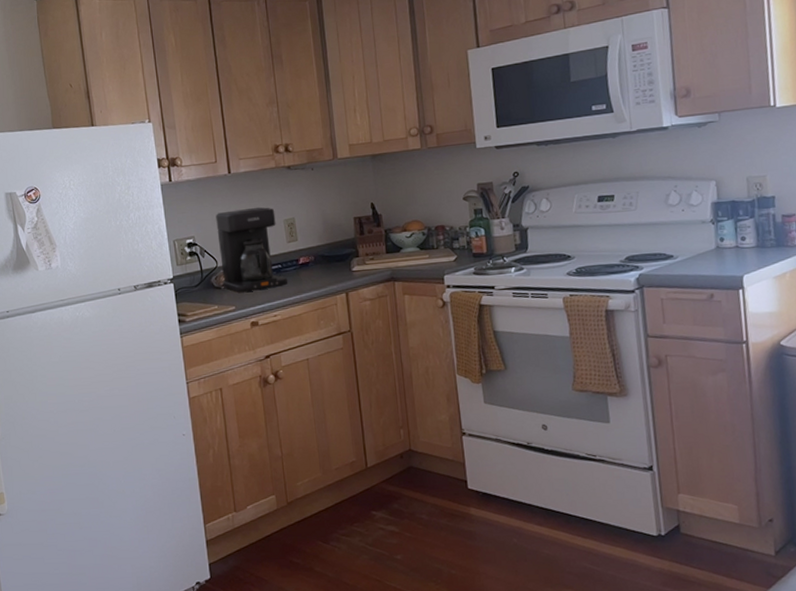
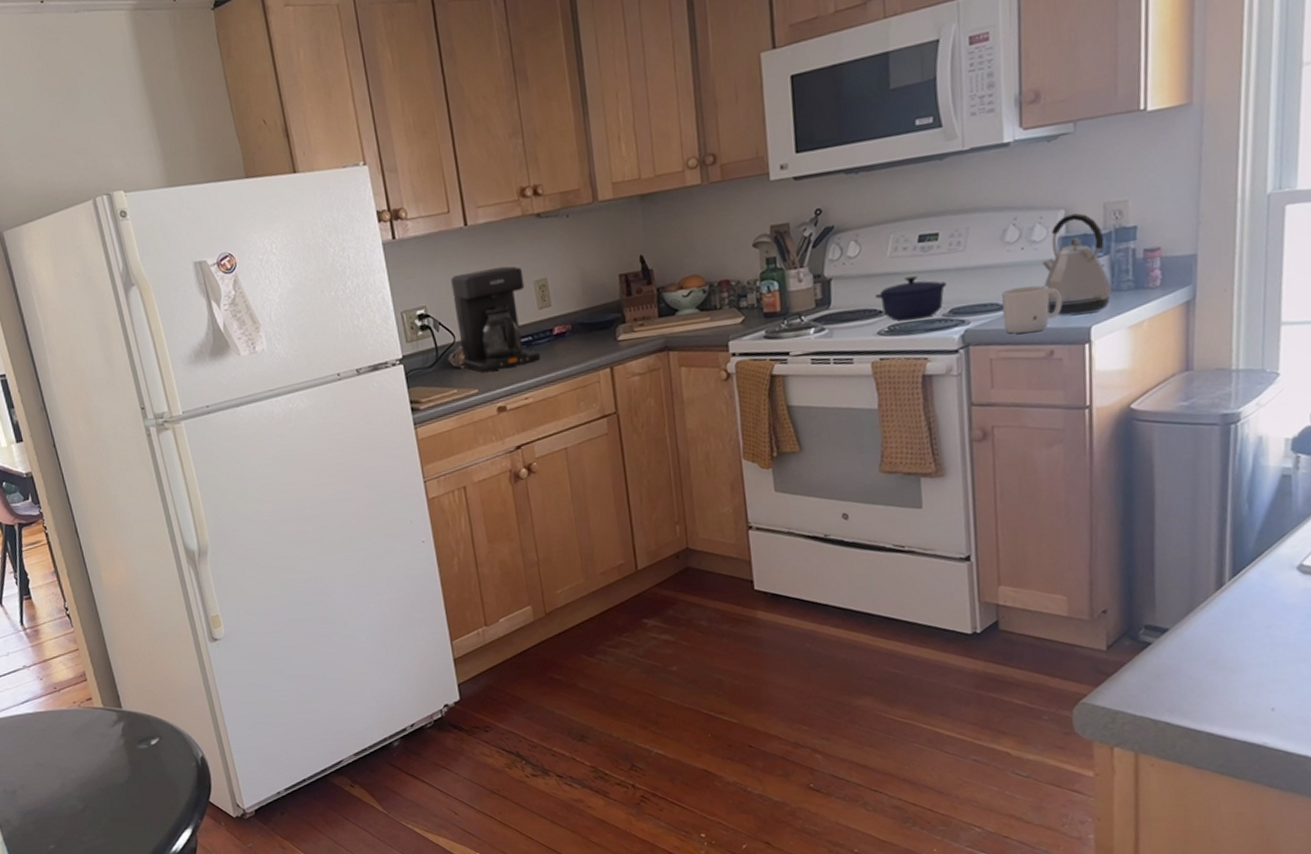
cooking pot: none [564,228,623,265] -> present [875,275,948,321]
mug: none [668,240,718,279] -> present [1002,285,1062,334]
kettle: none [700,184,759,267] -> present [1043,213,1113,317]

